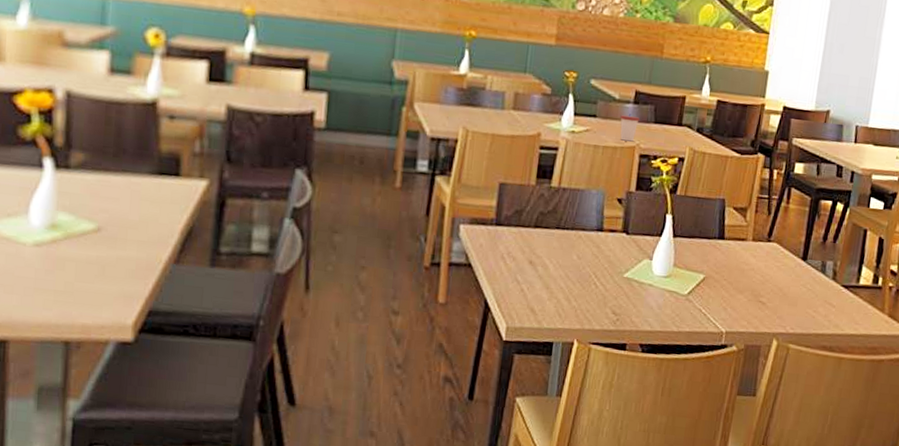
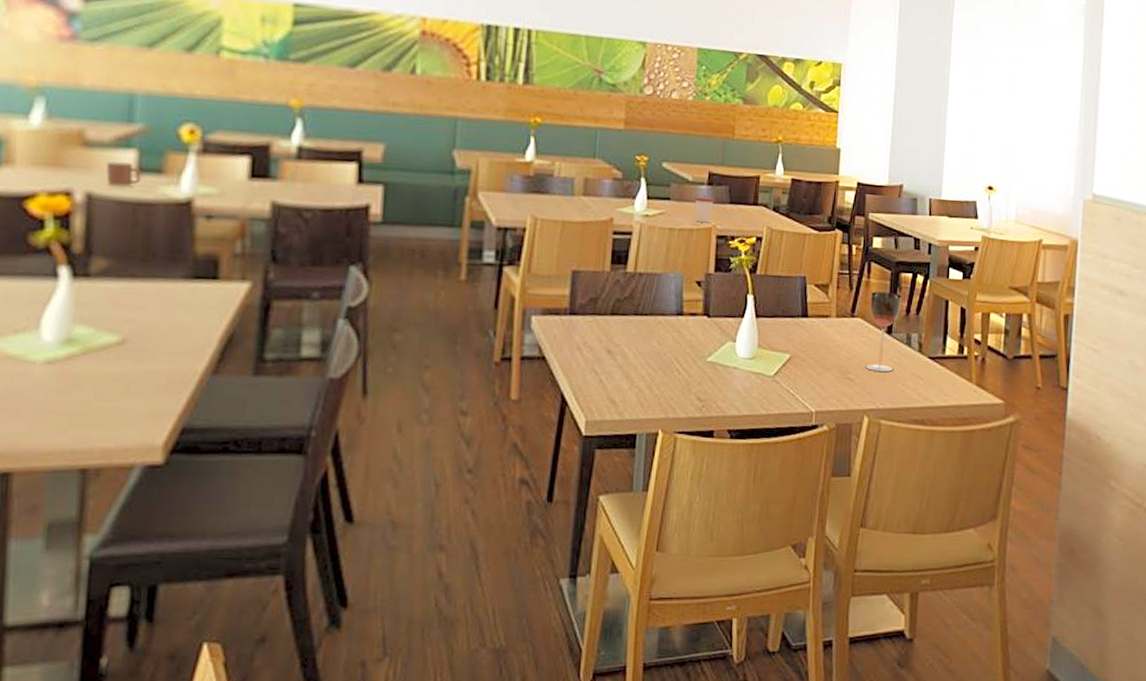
mug: none [82,62,113,88] -> present [106,161,141,189]
wineglass: none [778,217,820,298] -> present [865,291,902,372]

